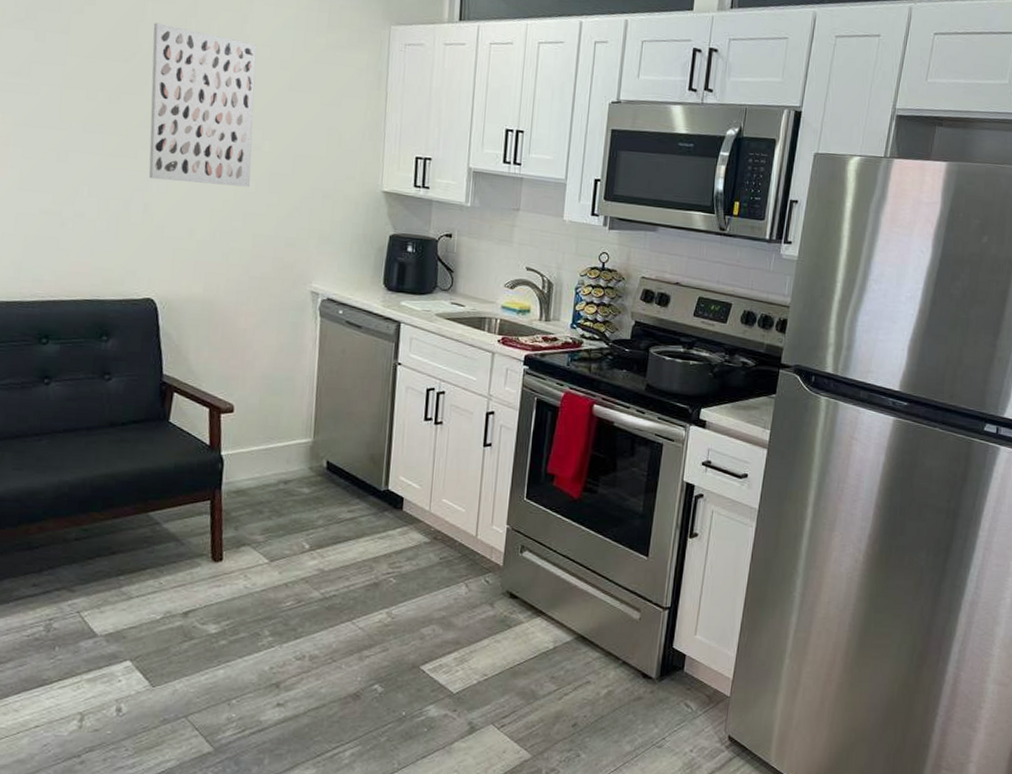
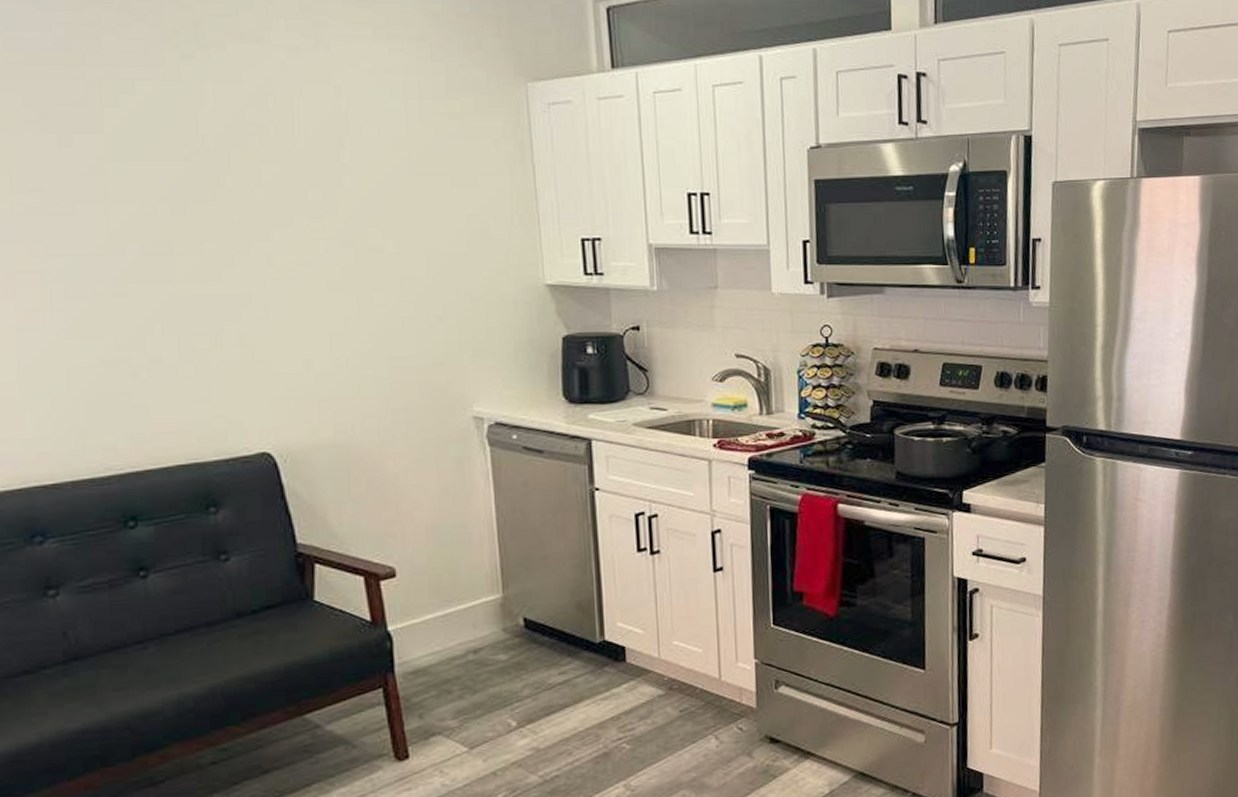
wall art: present [148,22,257,187] -> none [217,107,376,304]

